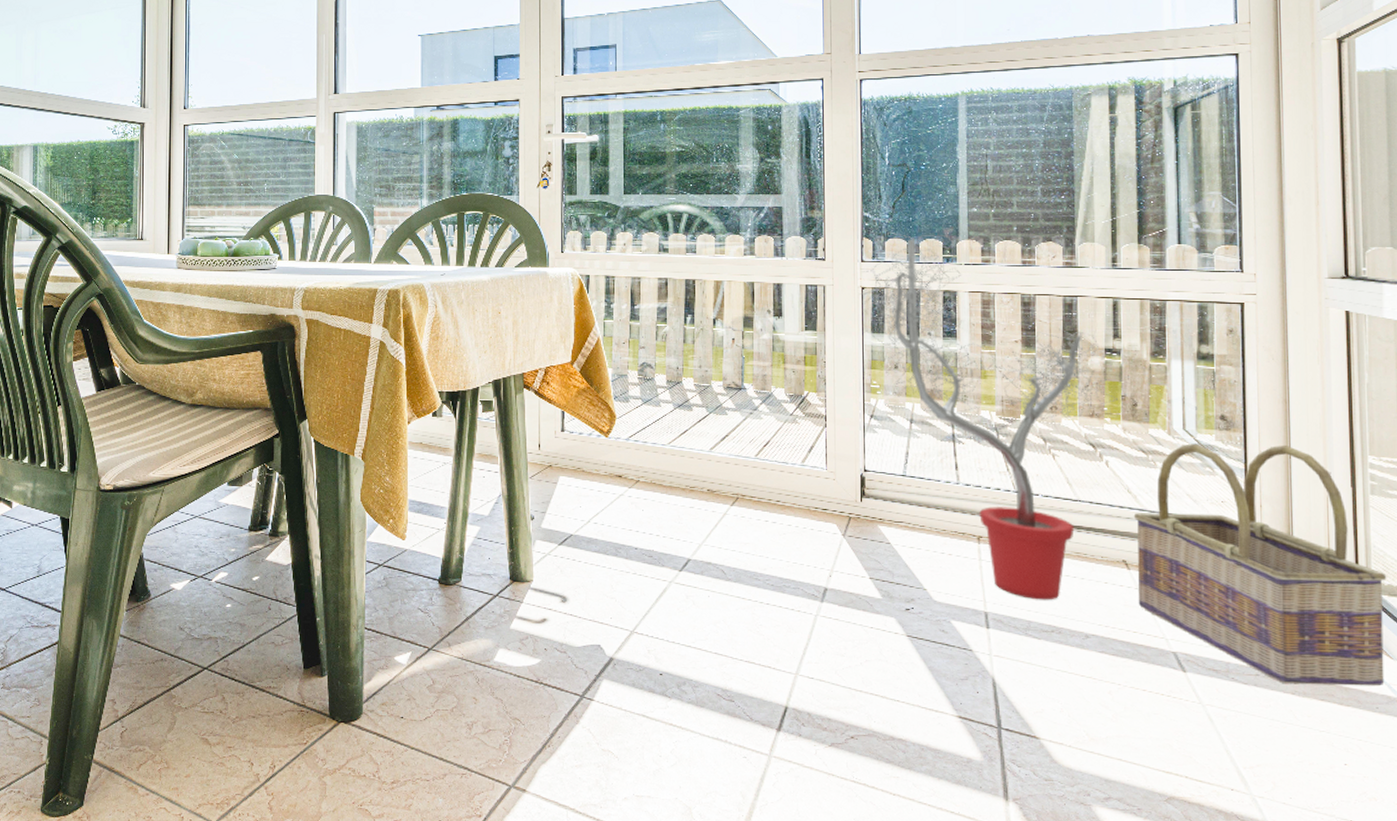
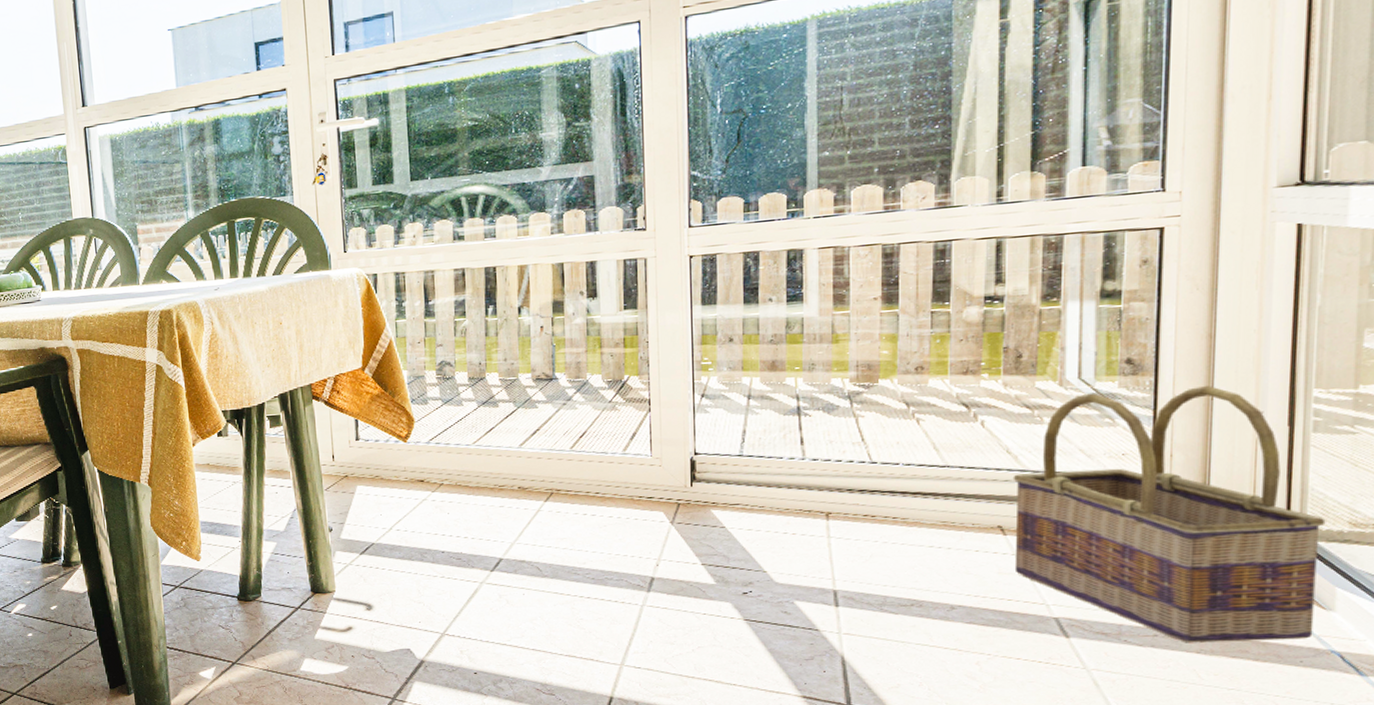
potted tree: present [859,233,1118,600] -> none [687,187,998,574]

